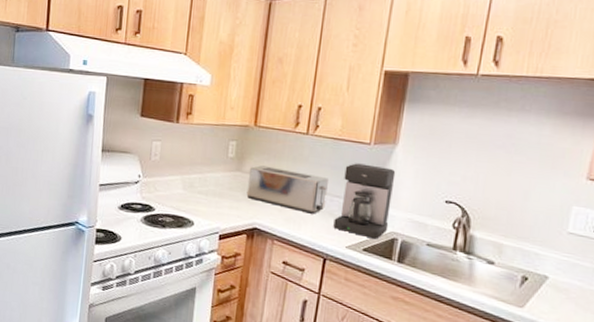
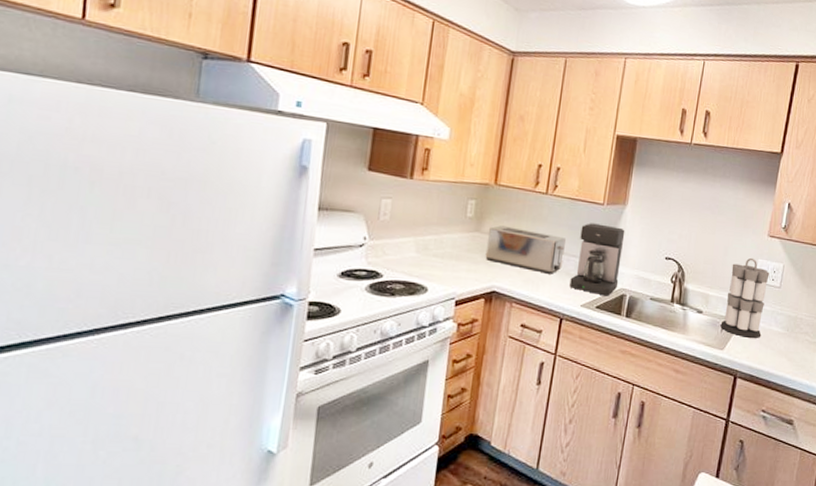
spice rack: none [519,204,589,299] -> present [720,257,770,338]

